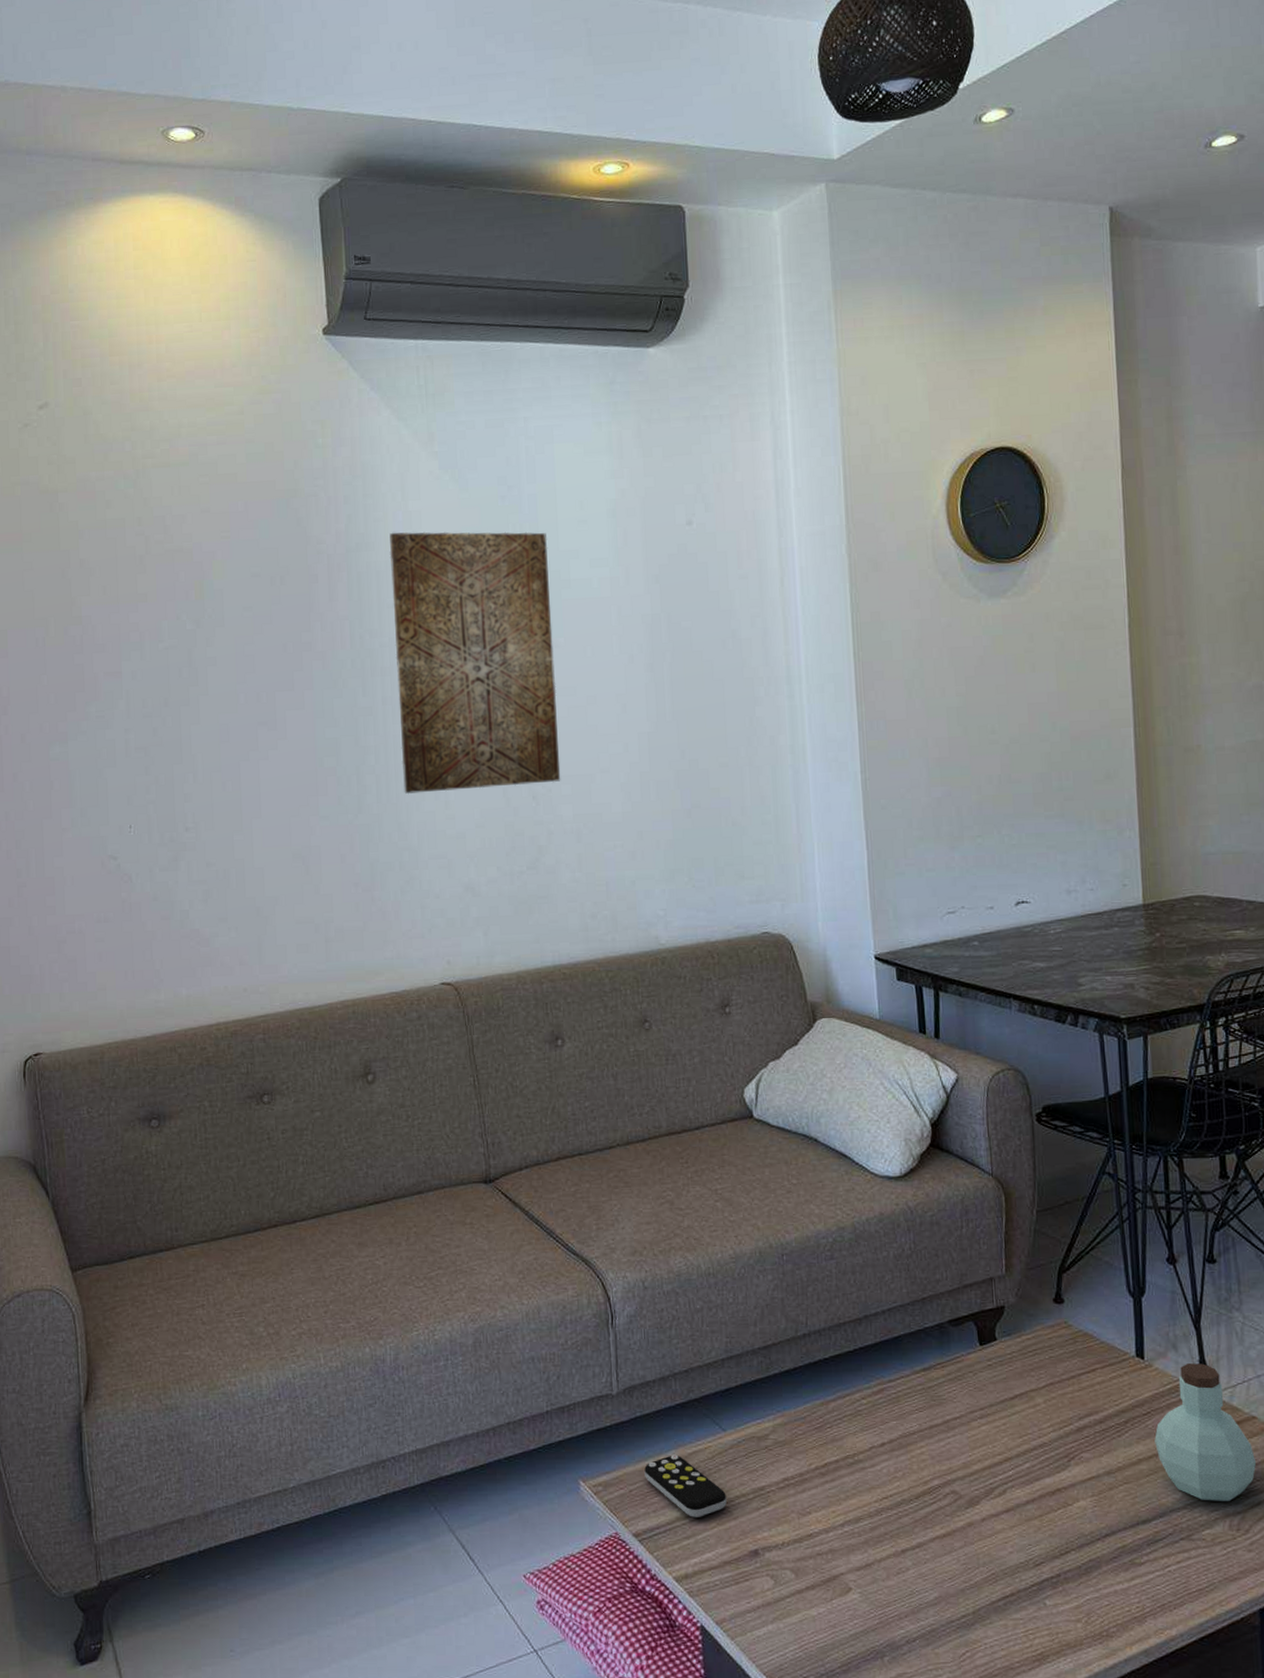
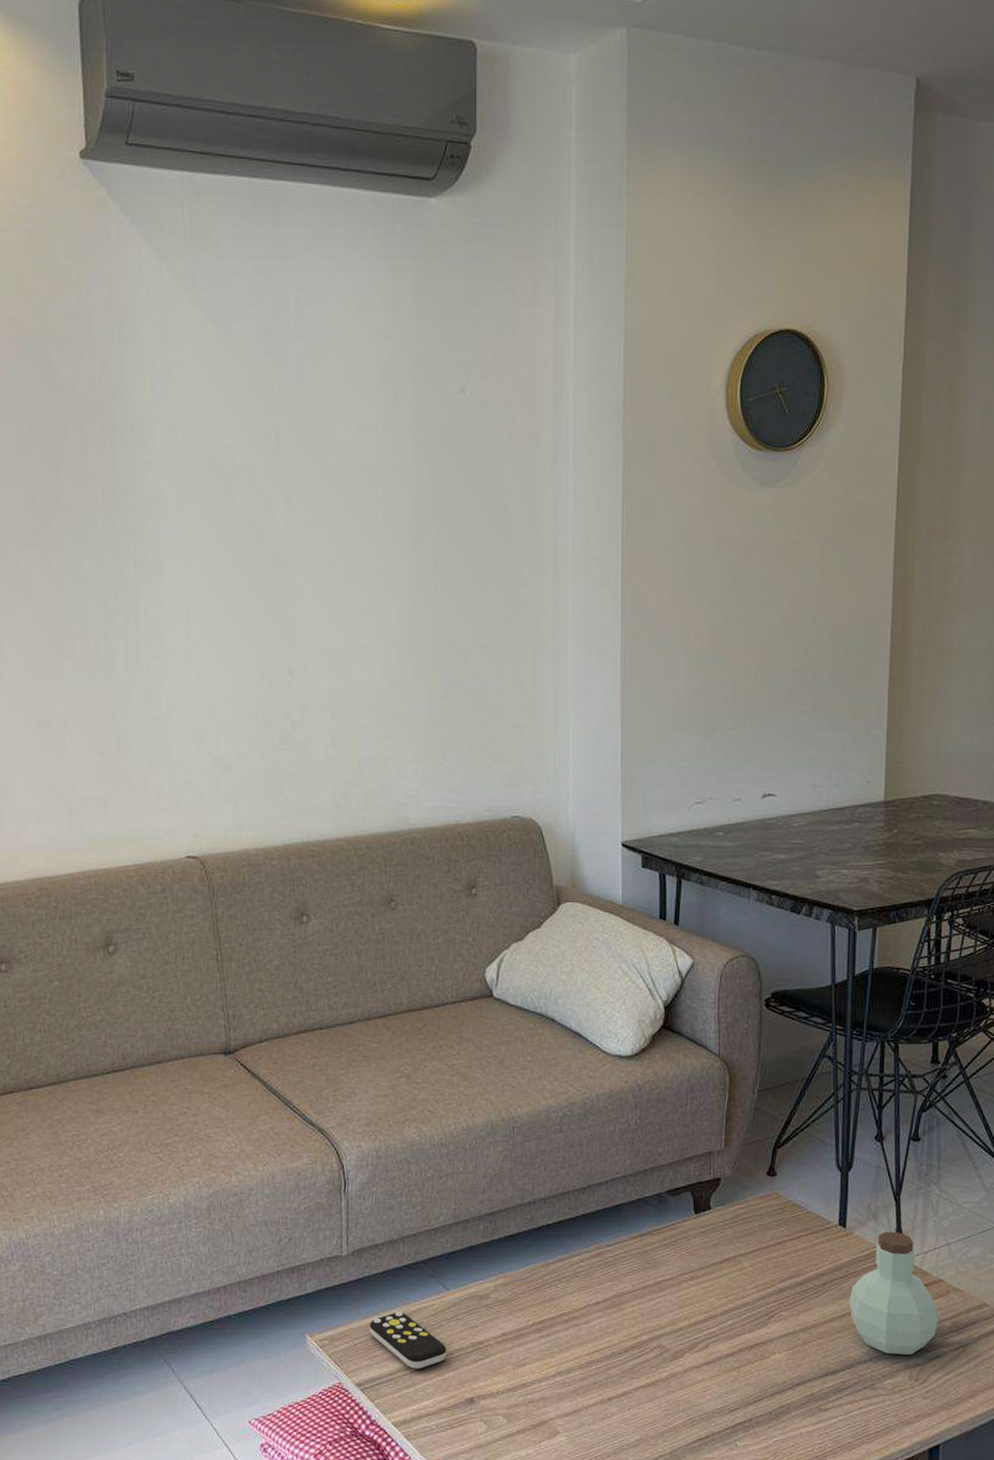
wall art: present [389,531,561,795] -> none [146,383,318,663]

